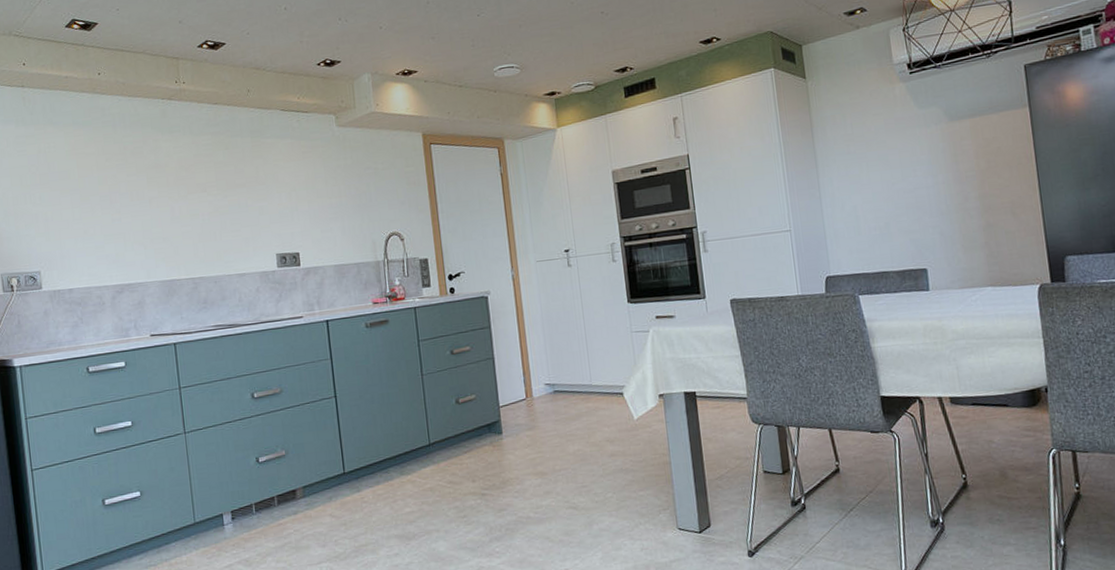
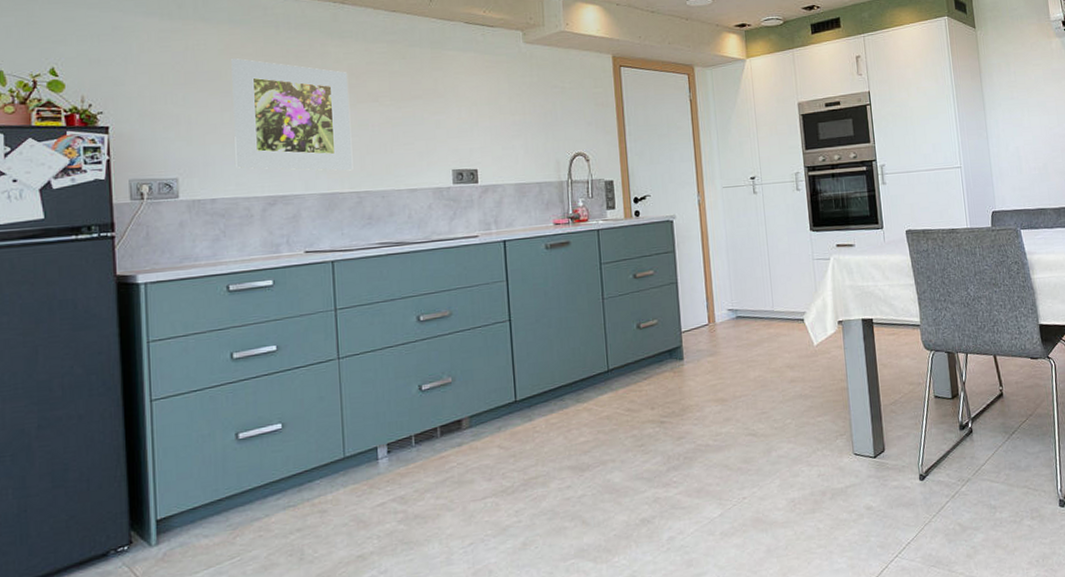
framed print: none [77,158,188,261] -> present [231,58,353,171]

